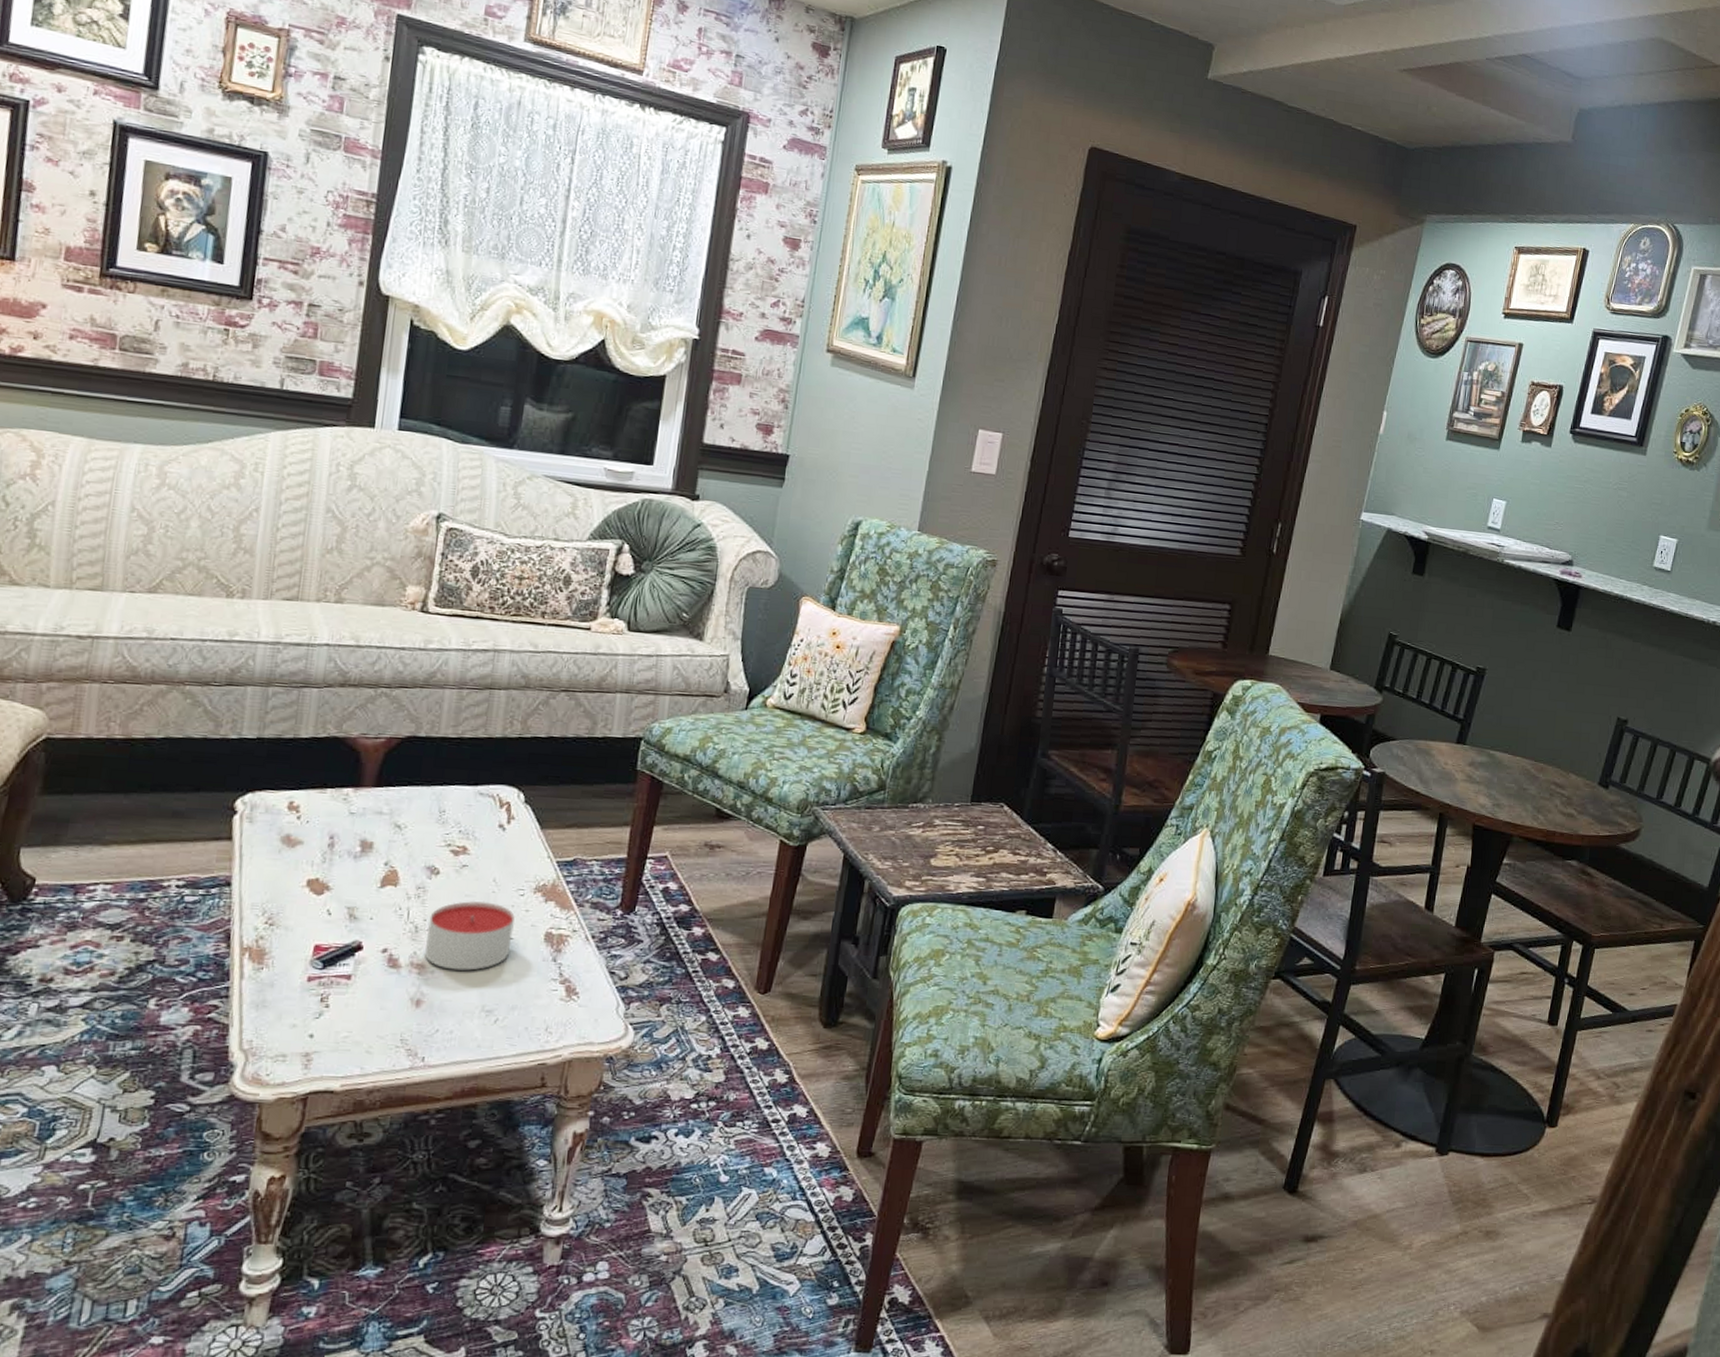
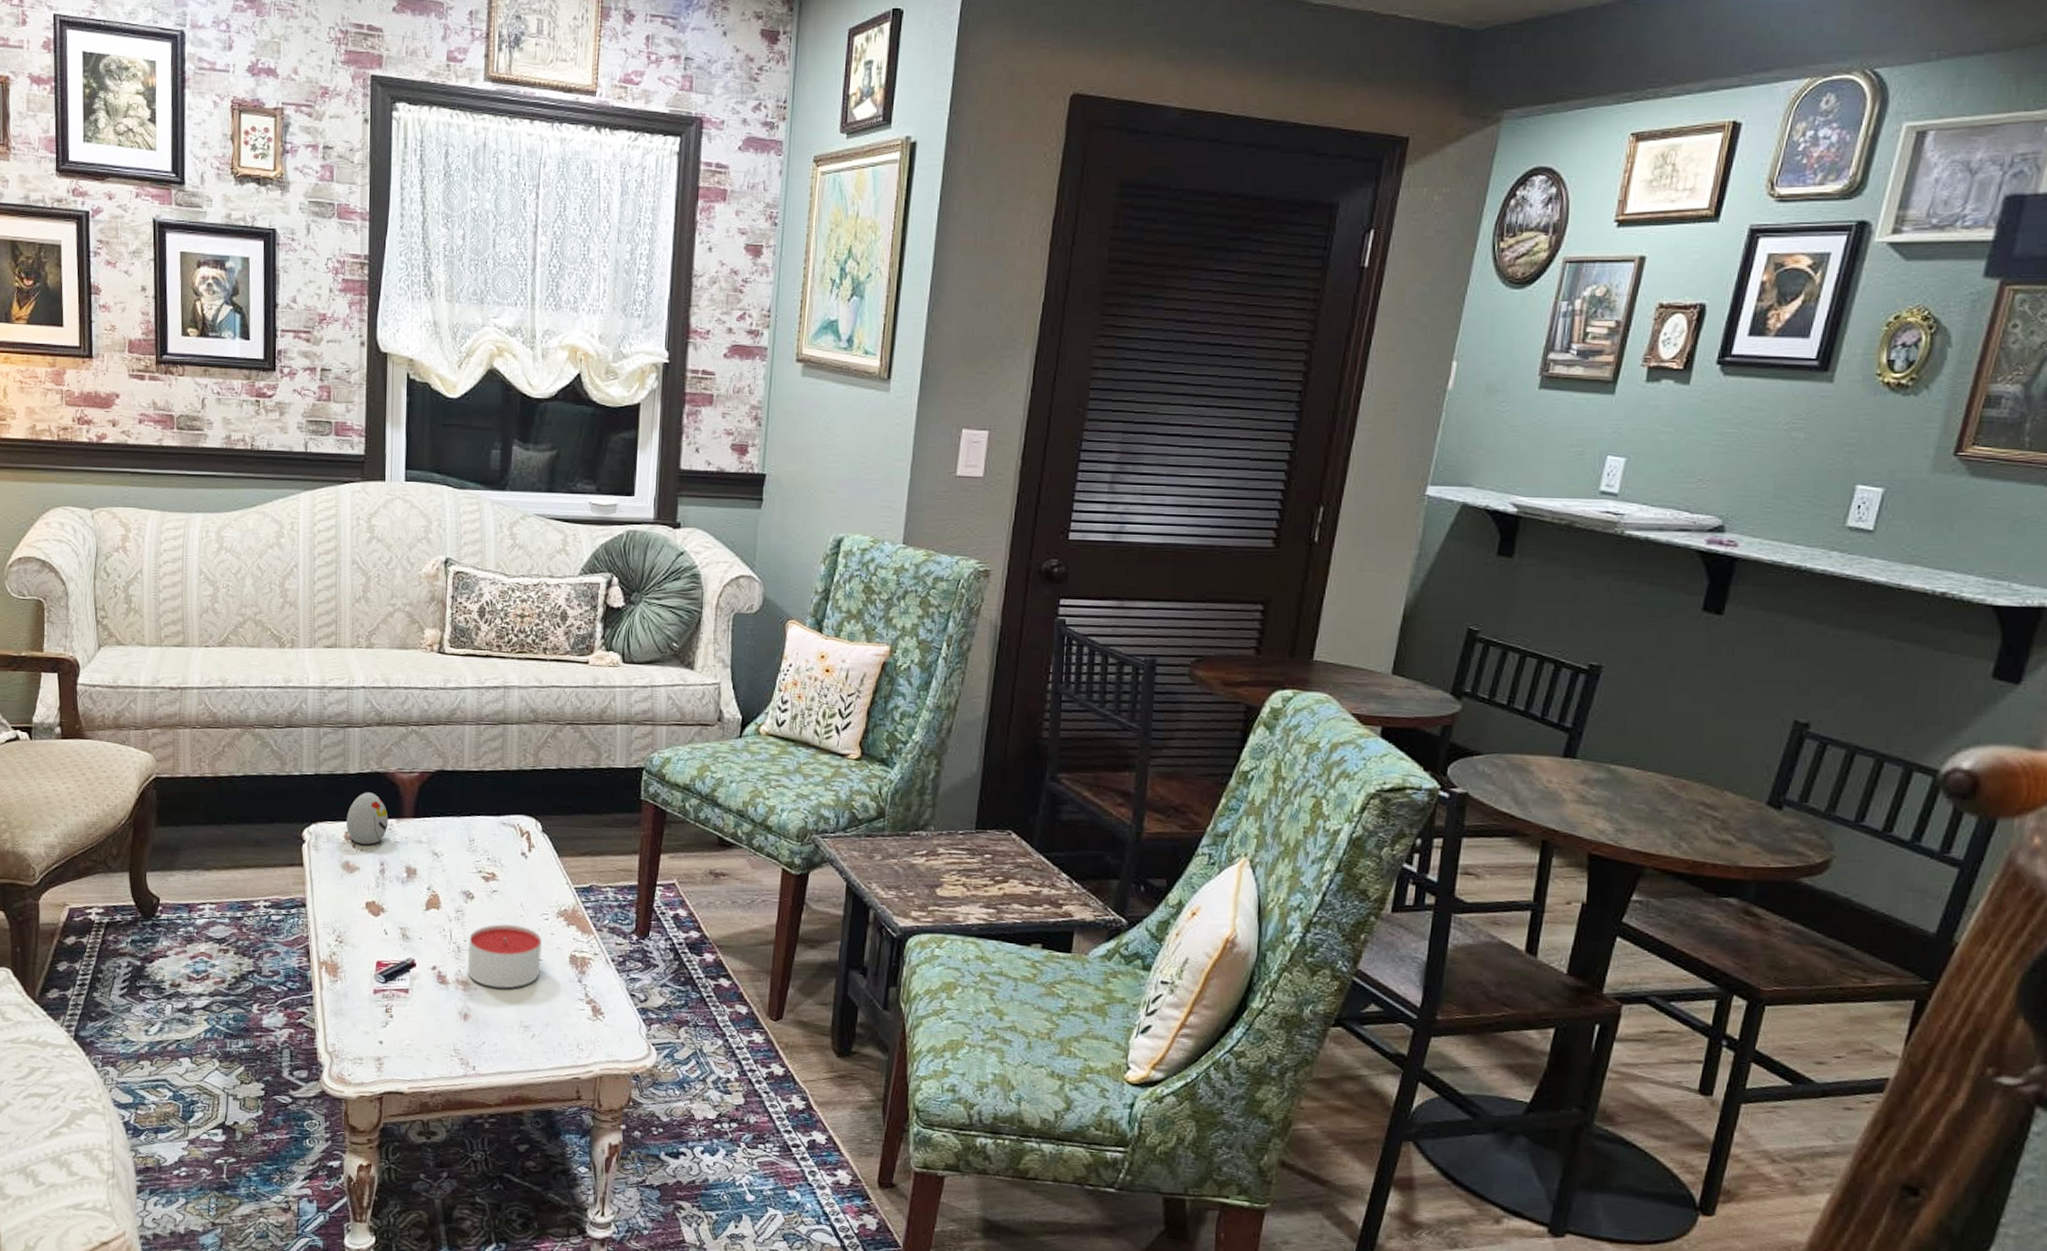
decorative egg: none [290,758,345,816] -> present [346,792,389,845]

